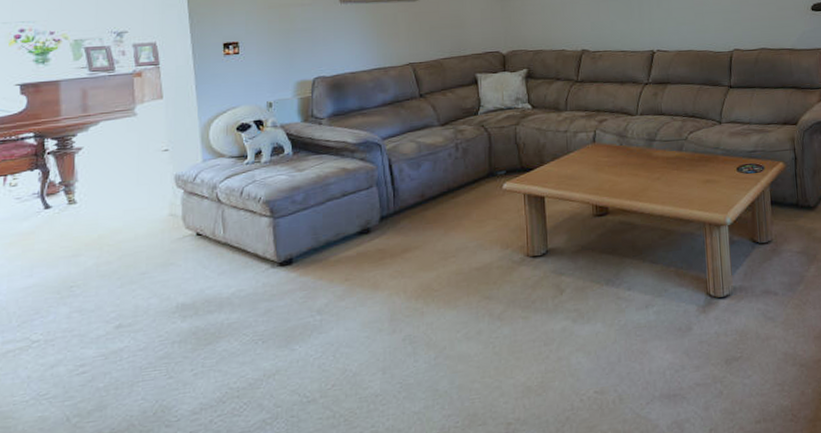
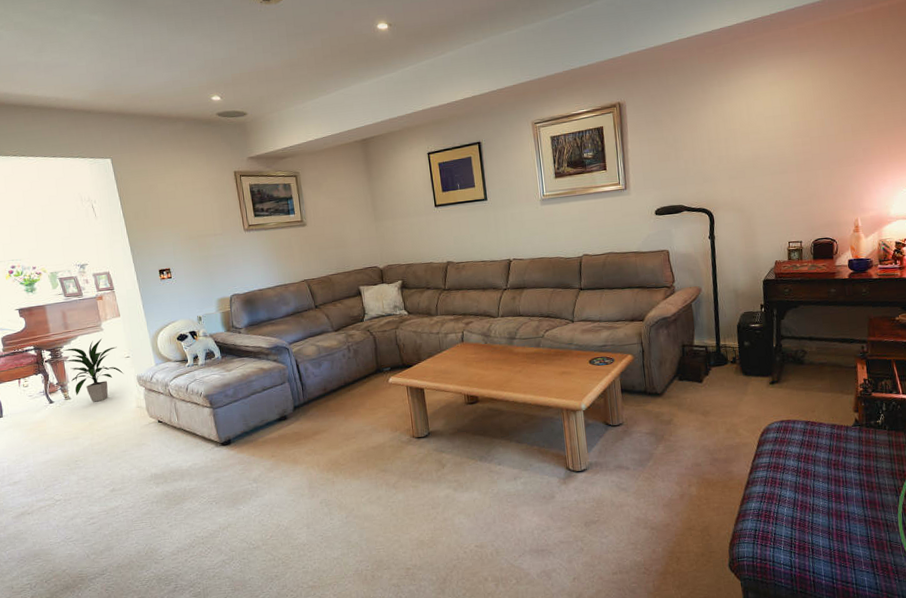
indoor plant: none [74,125,158,208] -> present [62,338,124,402]

